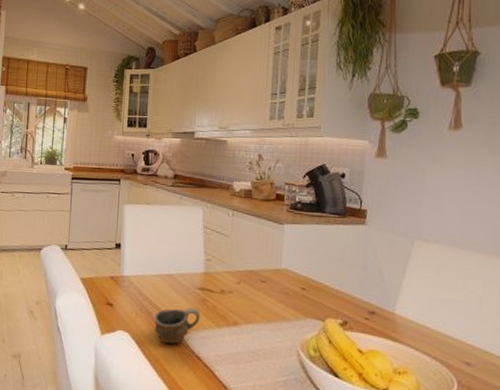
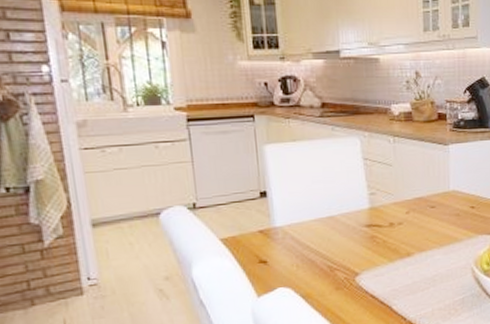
cup: present [153,307,200,344] -> none [318,246,371,290]

